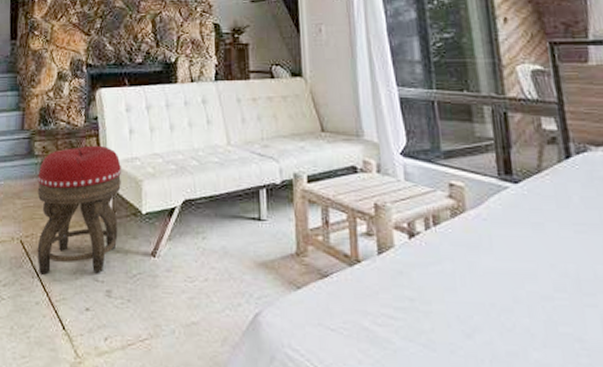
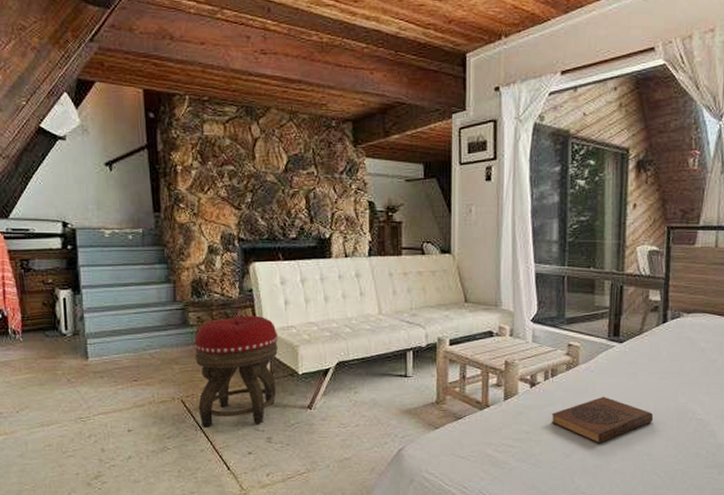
book: none [439,253,578,320] -> present [551,396,654,443]

